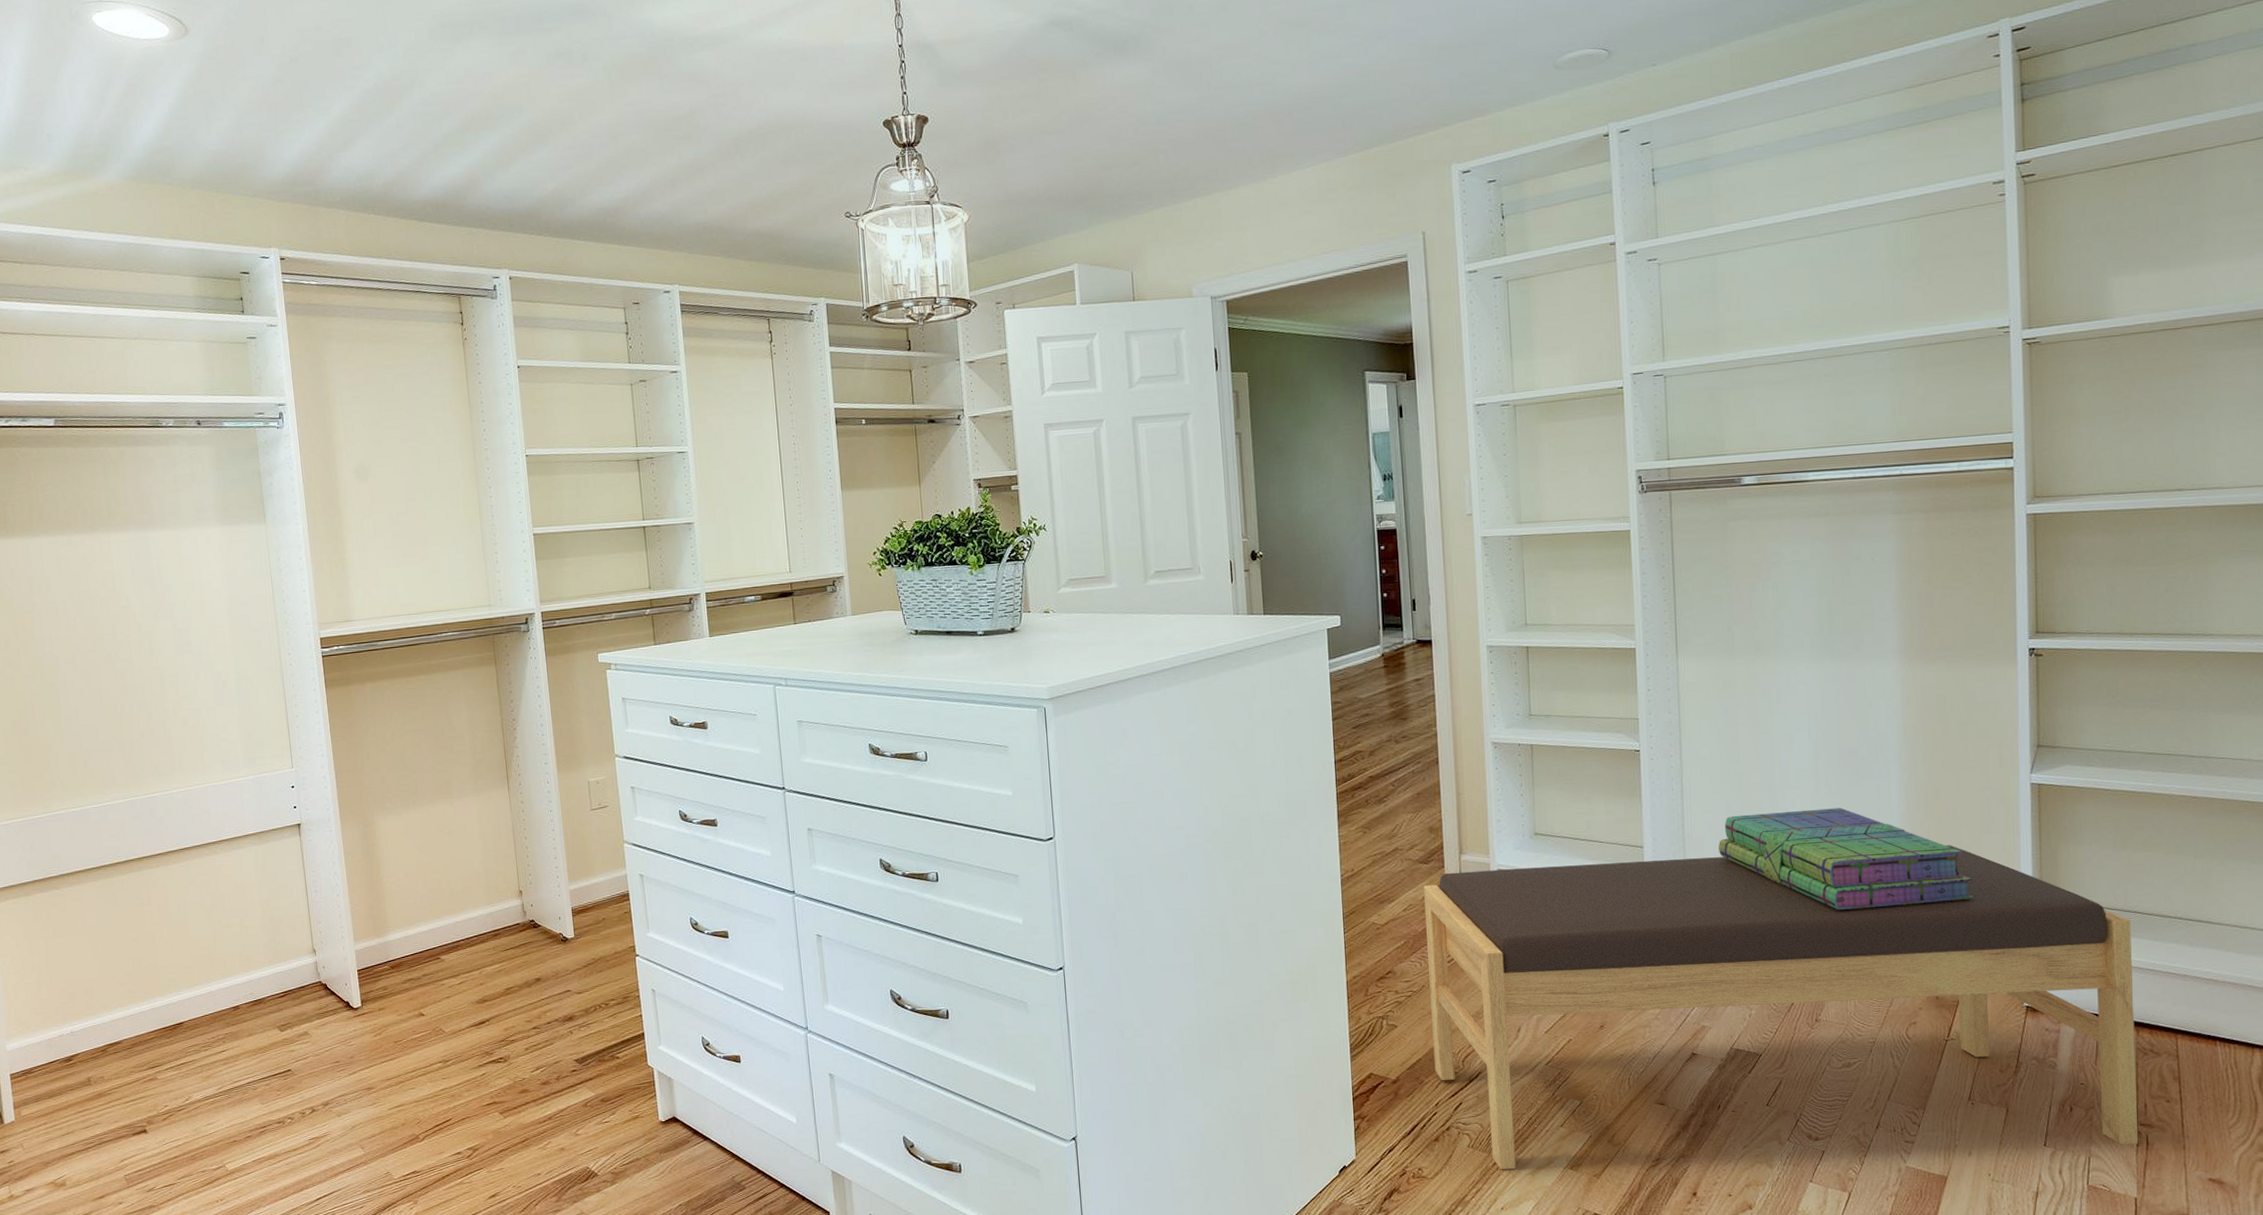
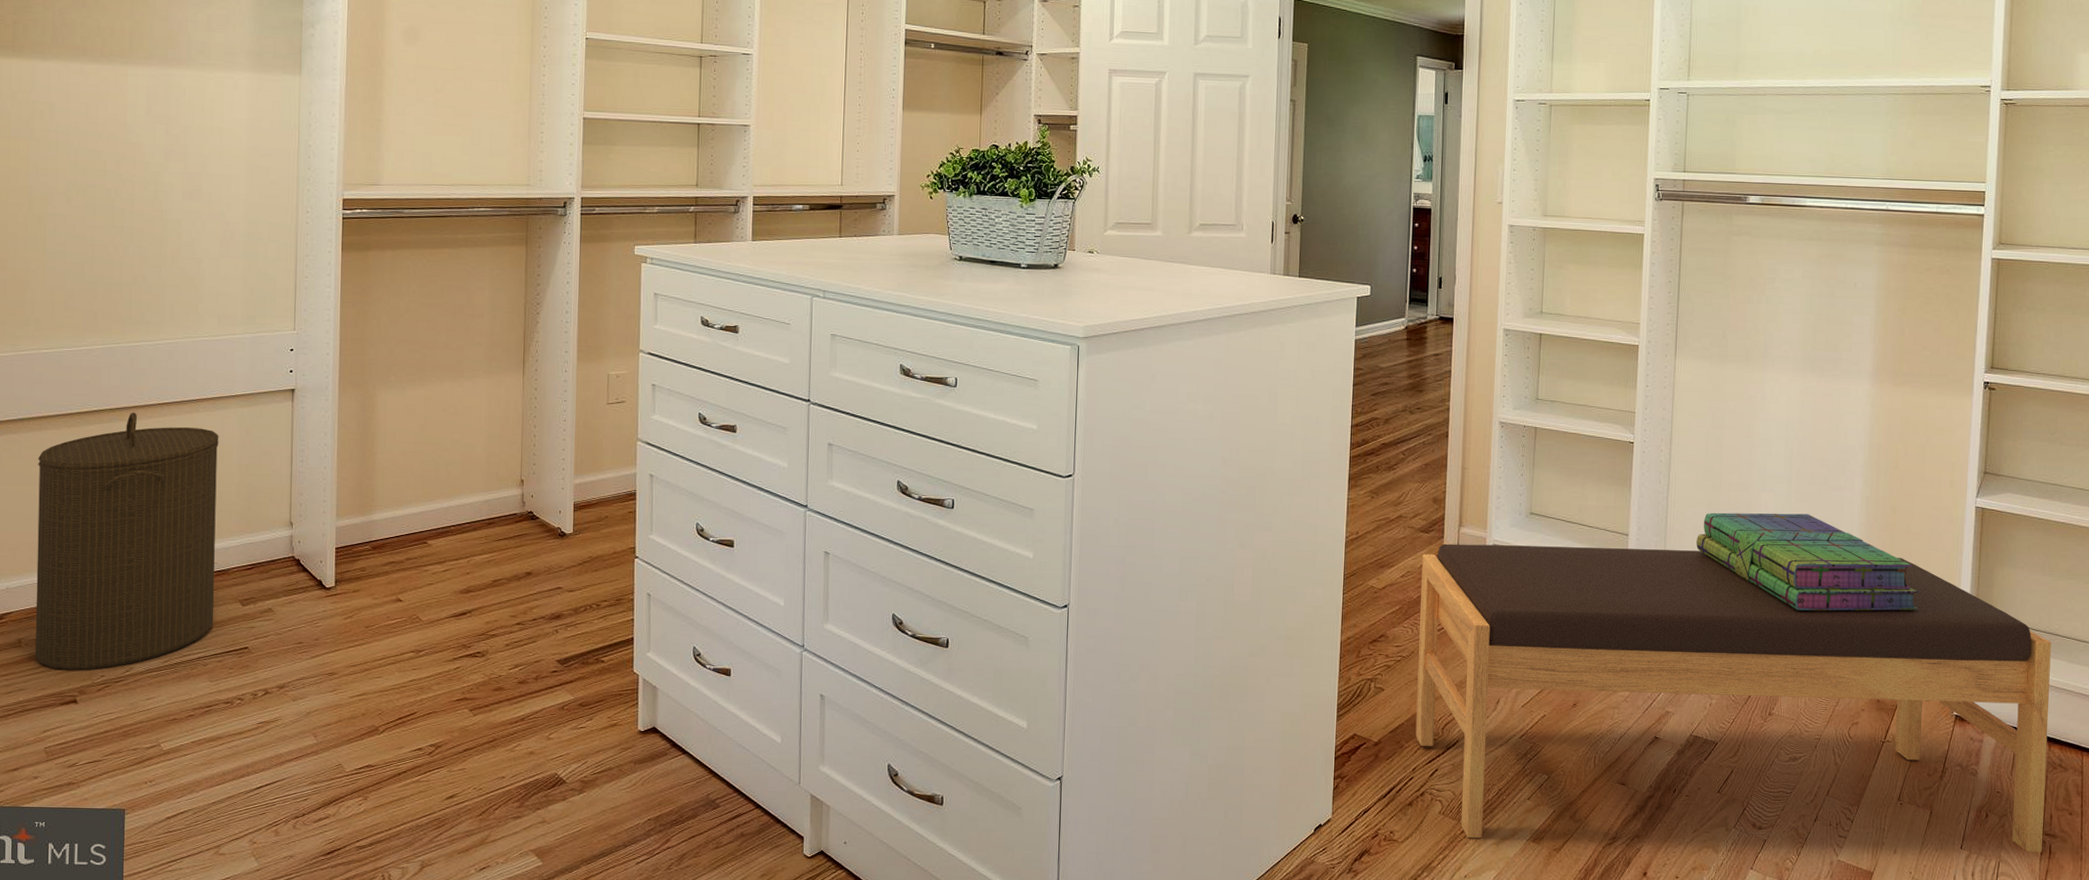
laundry hamper: none [81,859,257,1104] -> present [34,412,219,671]

